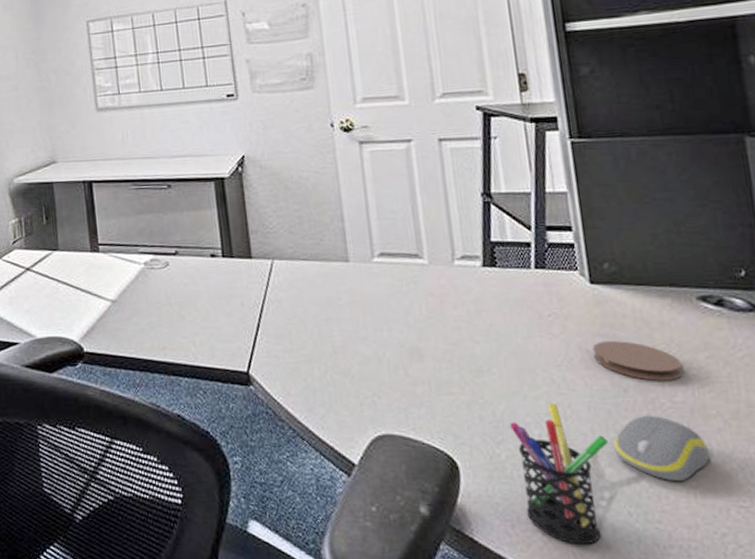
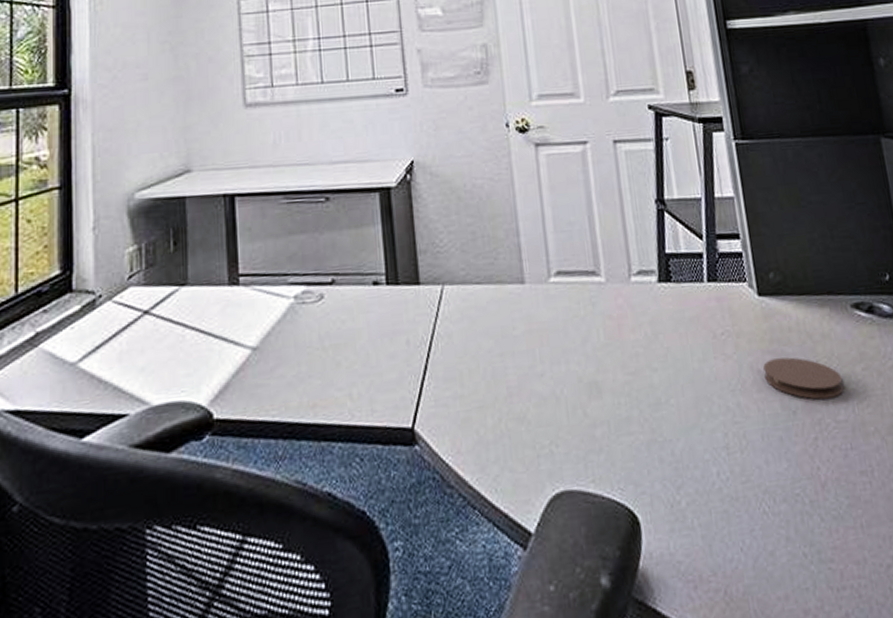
pen holder: present [510,403,609,545] -> none [689,433,782,601]
computer mouse: present [613,416,709,482] -> none [786,438,871,512]

